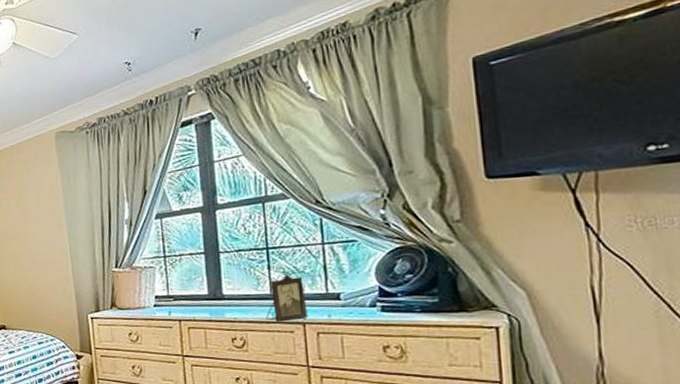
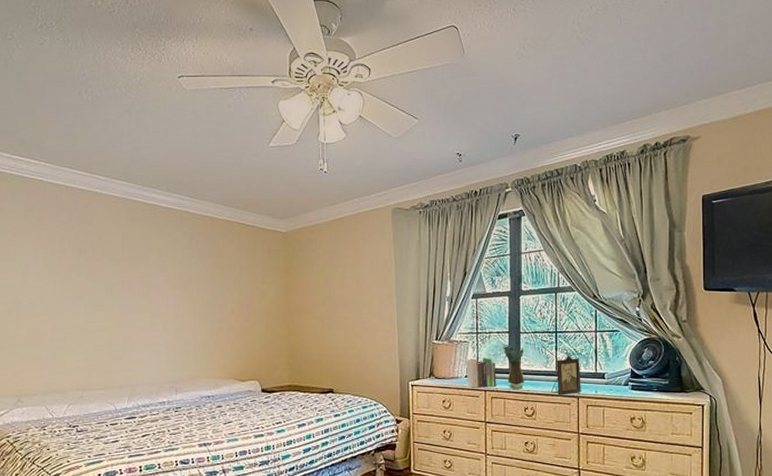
books: none [153,283,194,318] -> present [466,357,496,388]
vase: none [197,266,230,318] -> present [502,344,524,390]

